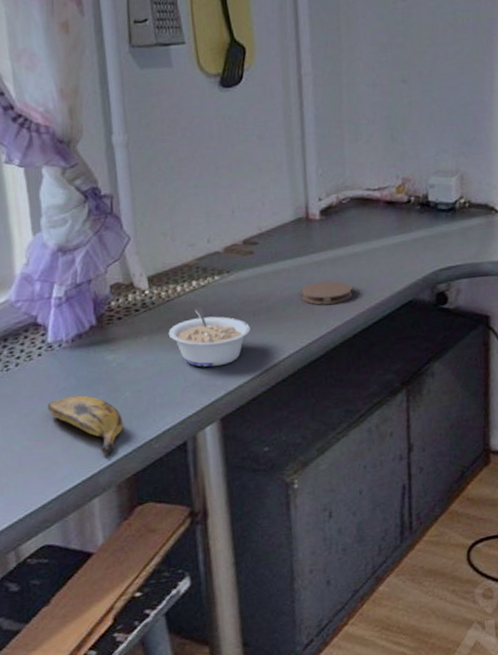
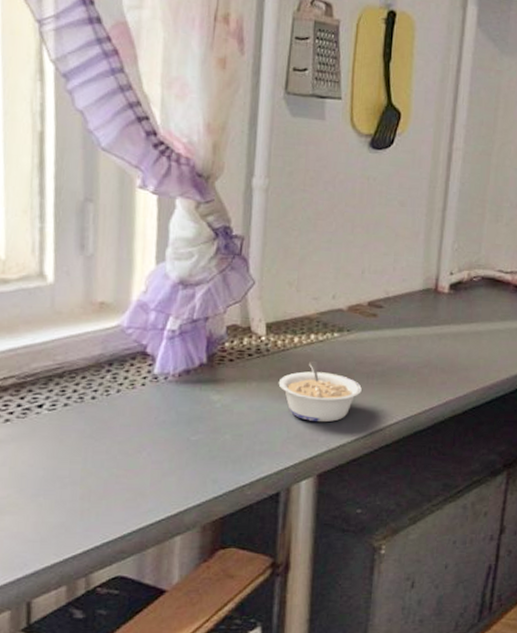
banana: present [47,395,124,456] -> none [143,431,219,495]
coaster: present [300,280,353,305] -> none [417,354,469,379]

